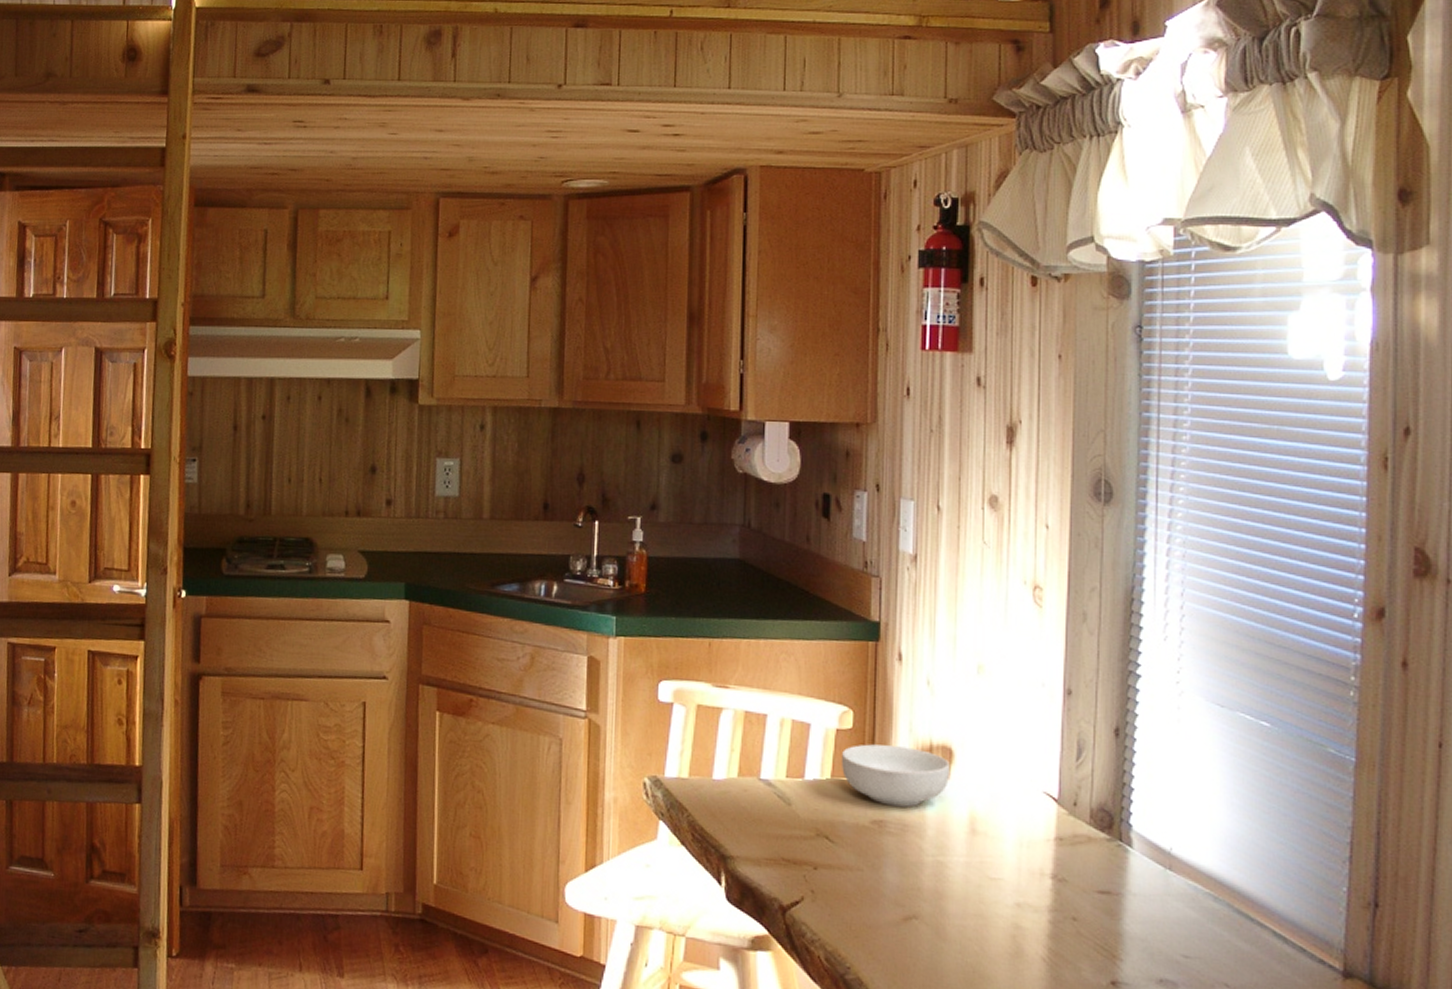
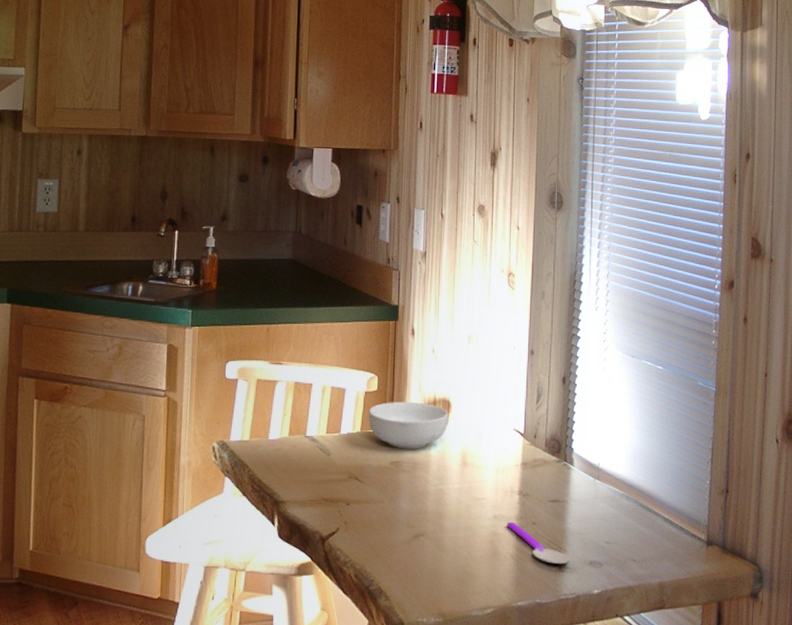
spoon: none [1034,913,1128,979] -> present [506,521,570,565]

